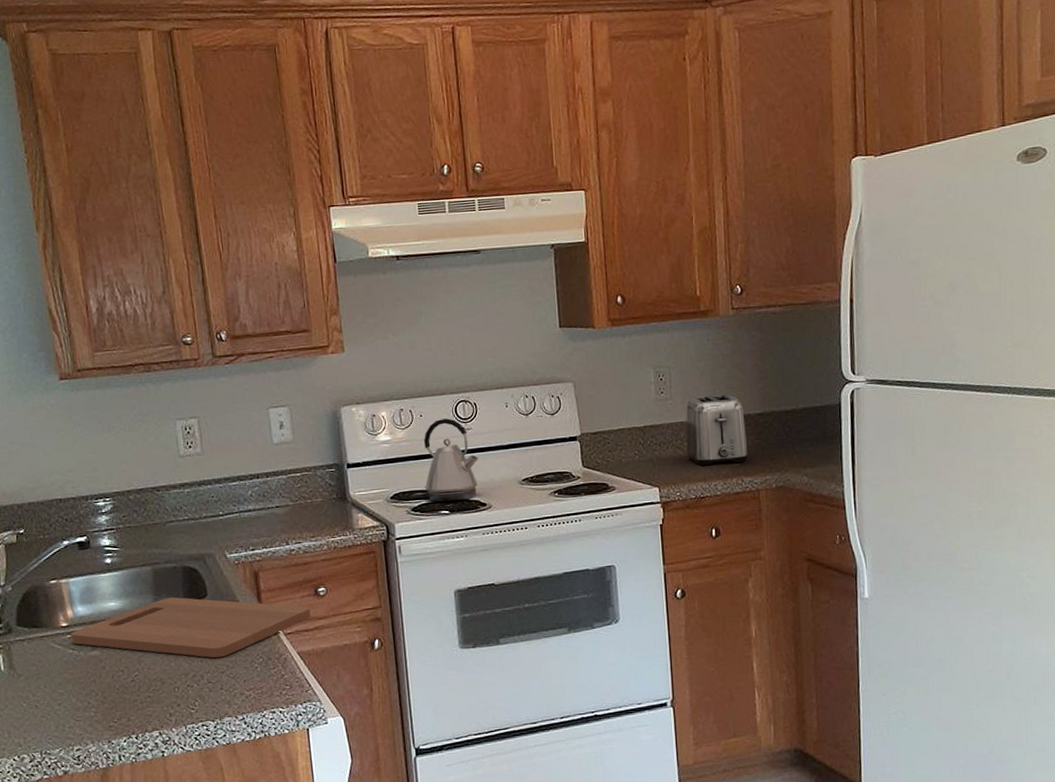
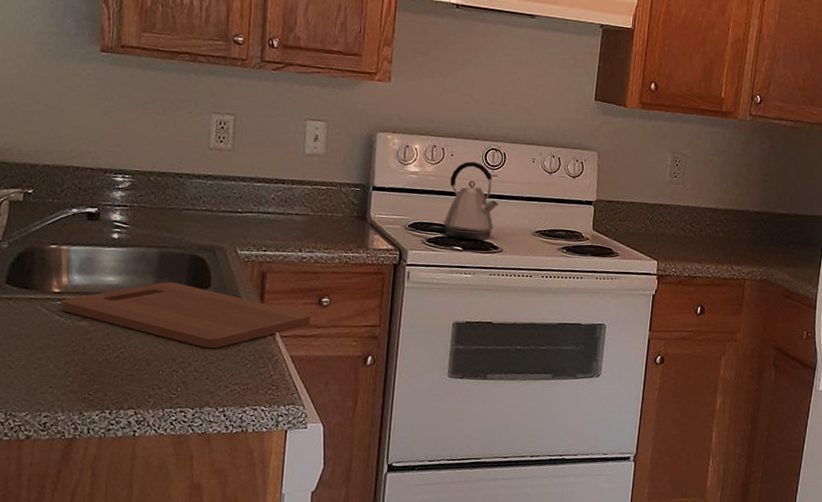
toaster: present [686,394,748,468] -> none [688,186,744,254]

